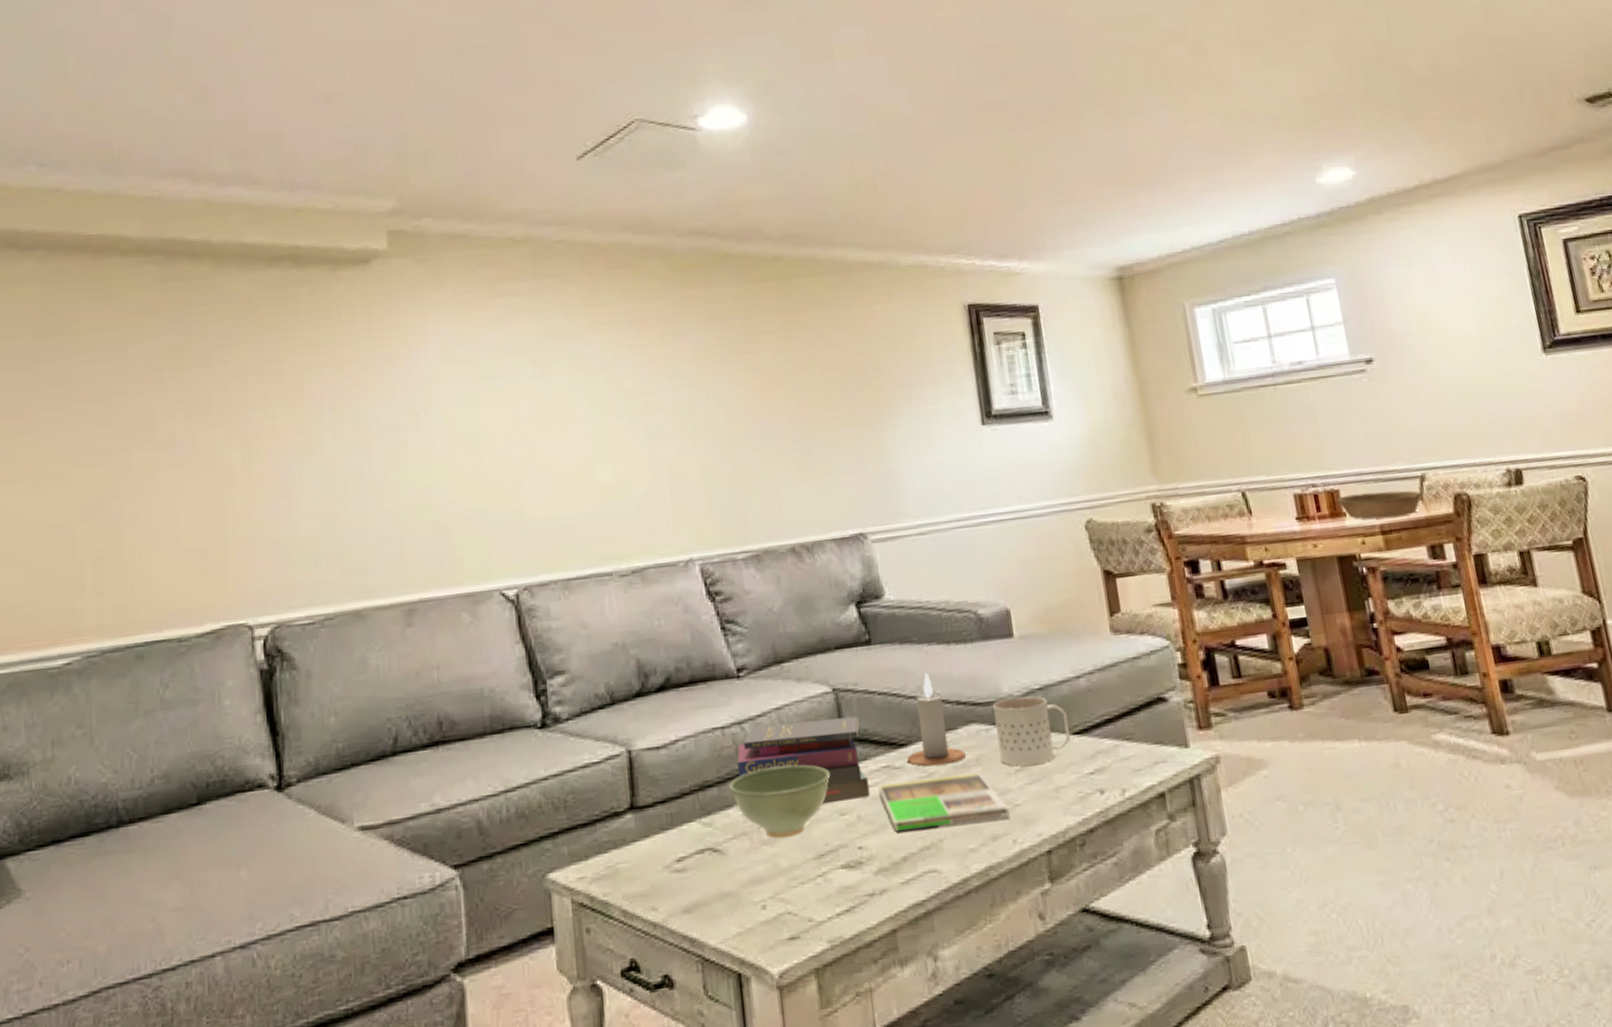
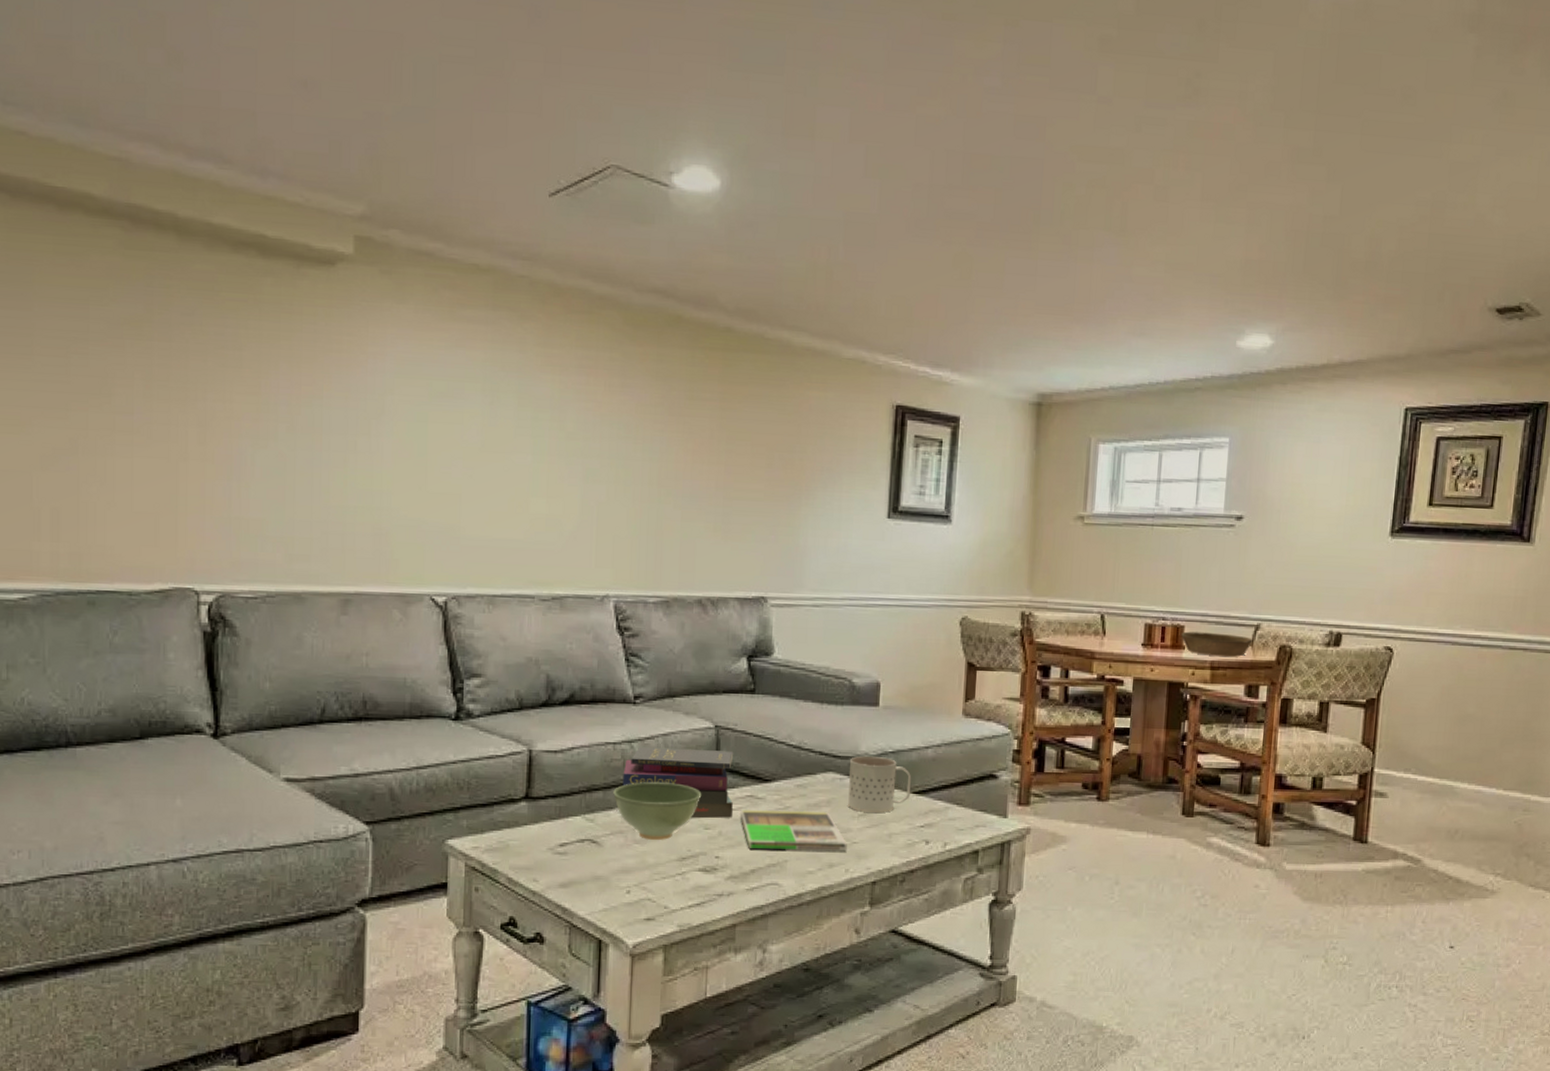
candle: present [907,673,966,767] -> none [769,725,819,802]

